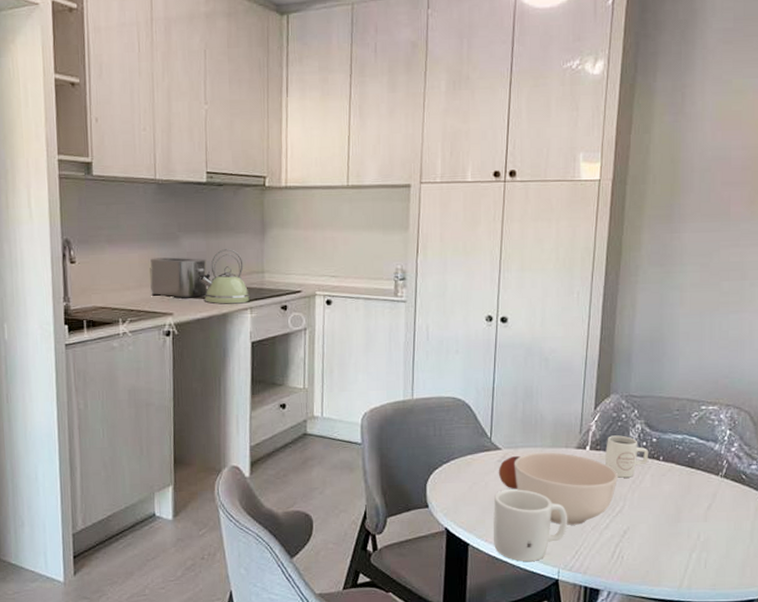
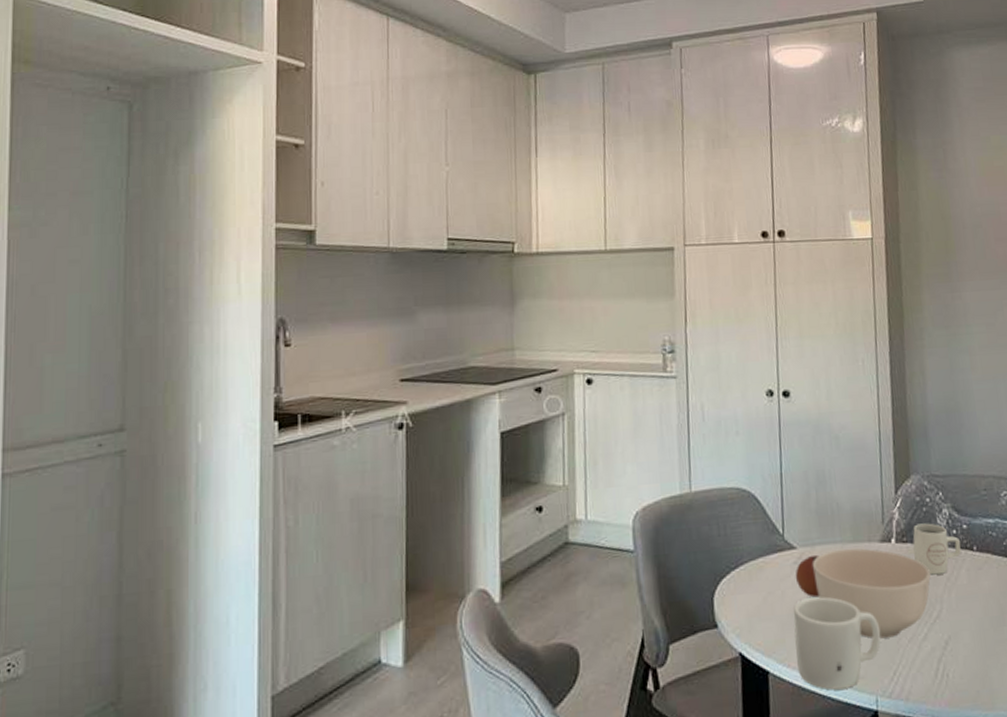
toaster: present [150,257,208,300] -> none [381,335,449,385]
kettle: present [199,249,251,305] -> none [438,324,499,389]

